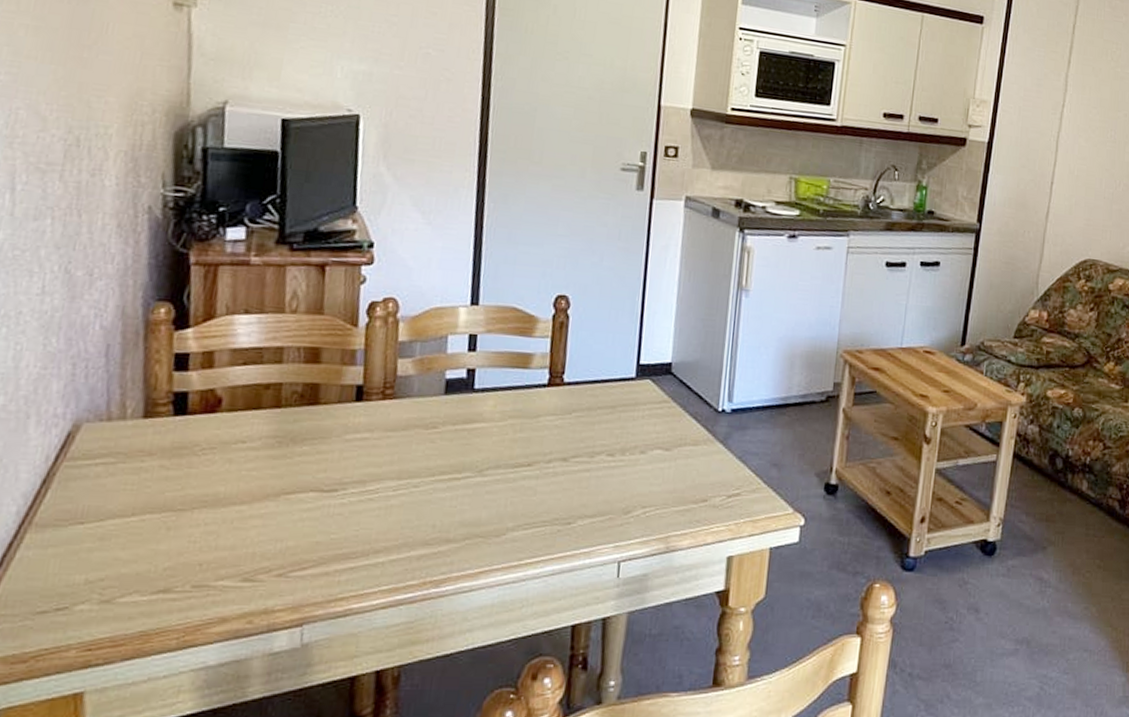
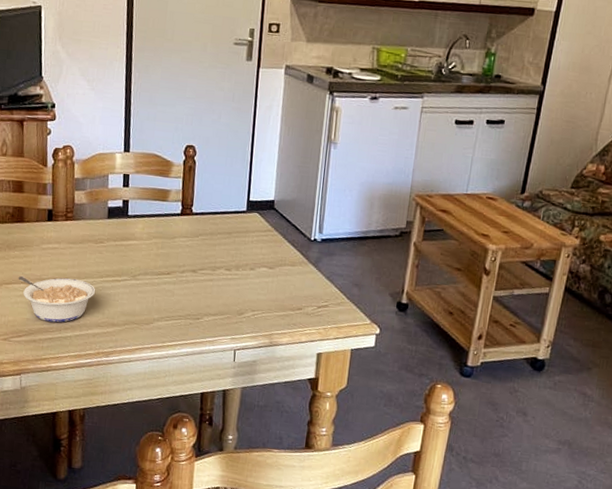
legume: none [305,480,424,545] -> present [18,275,96,323]

